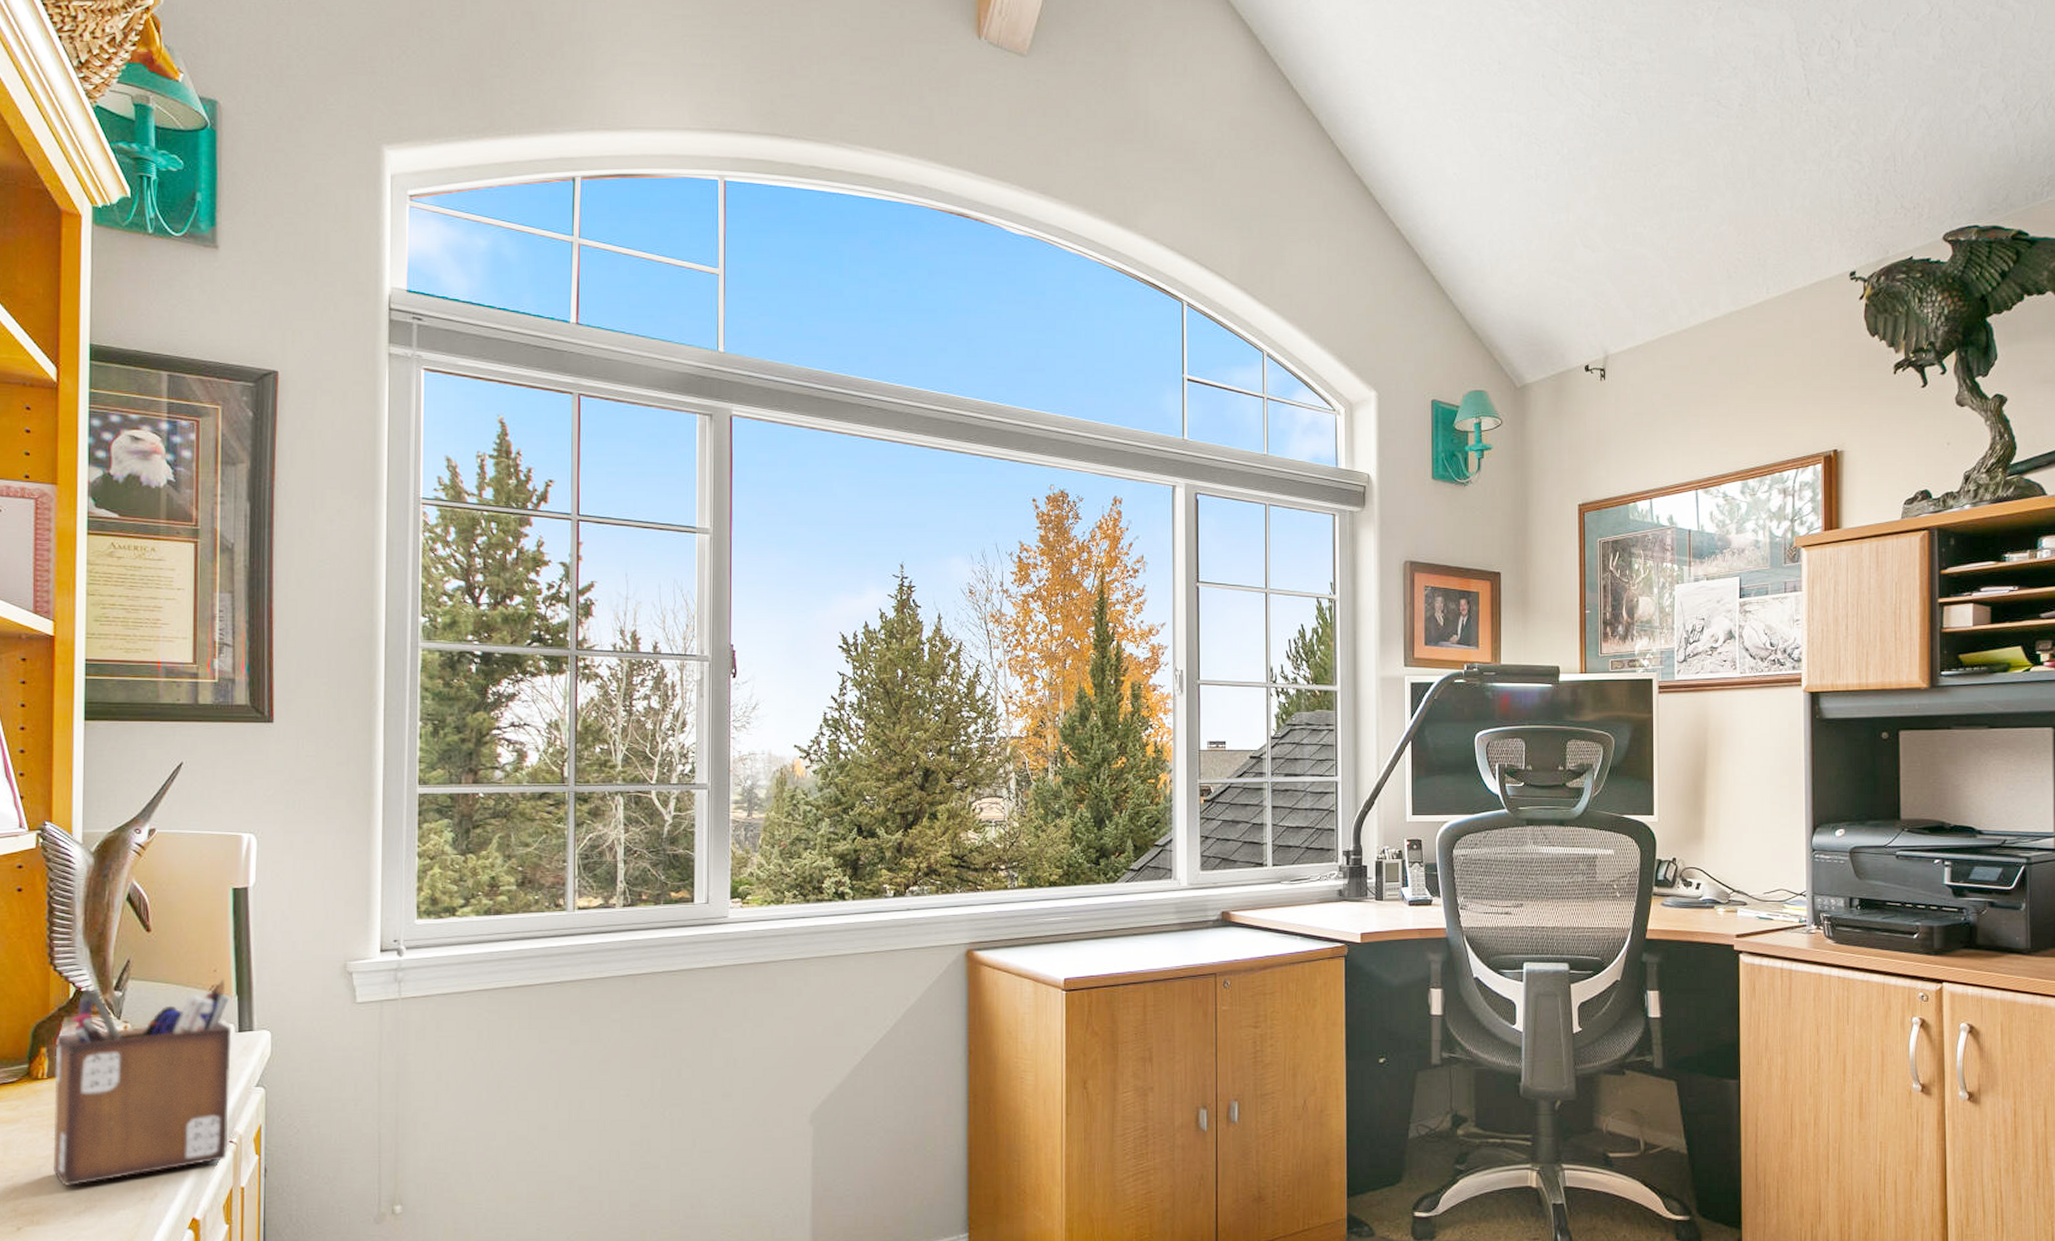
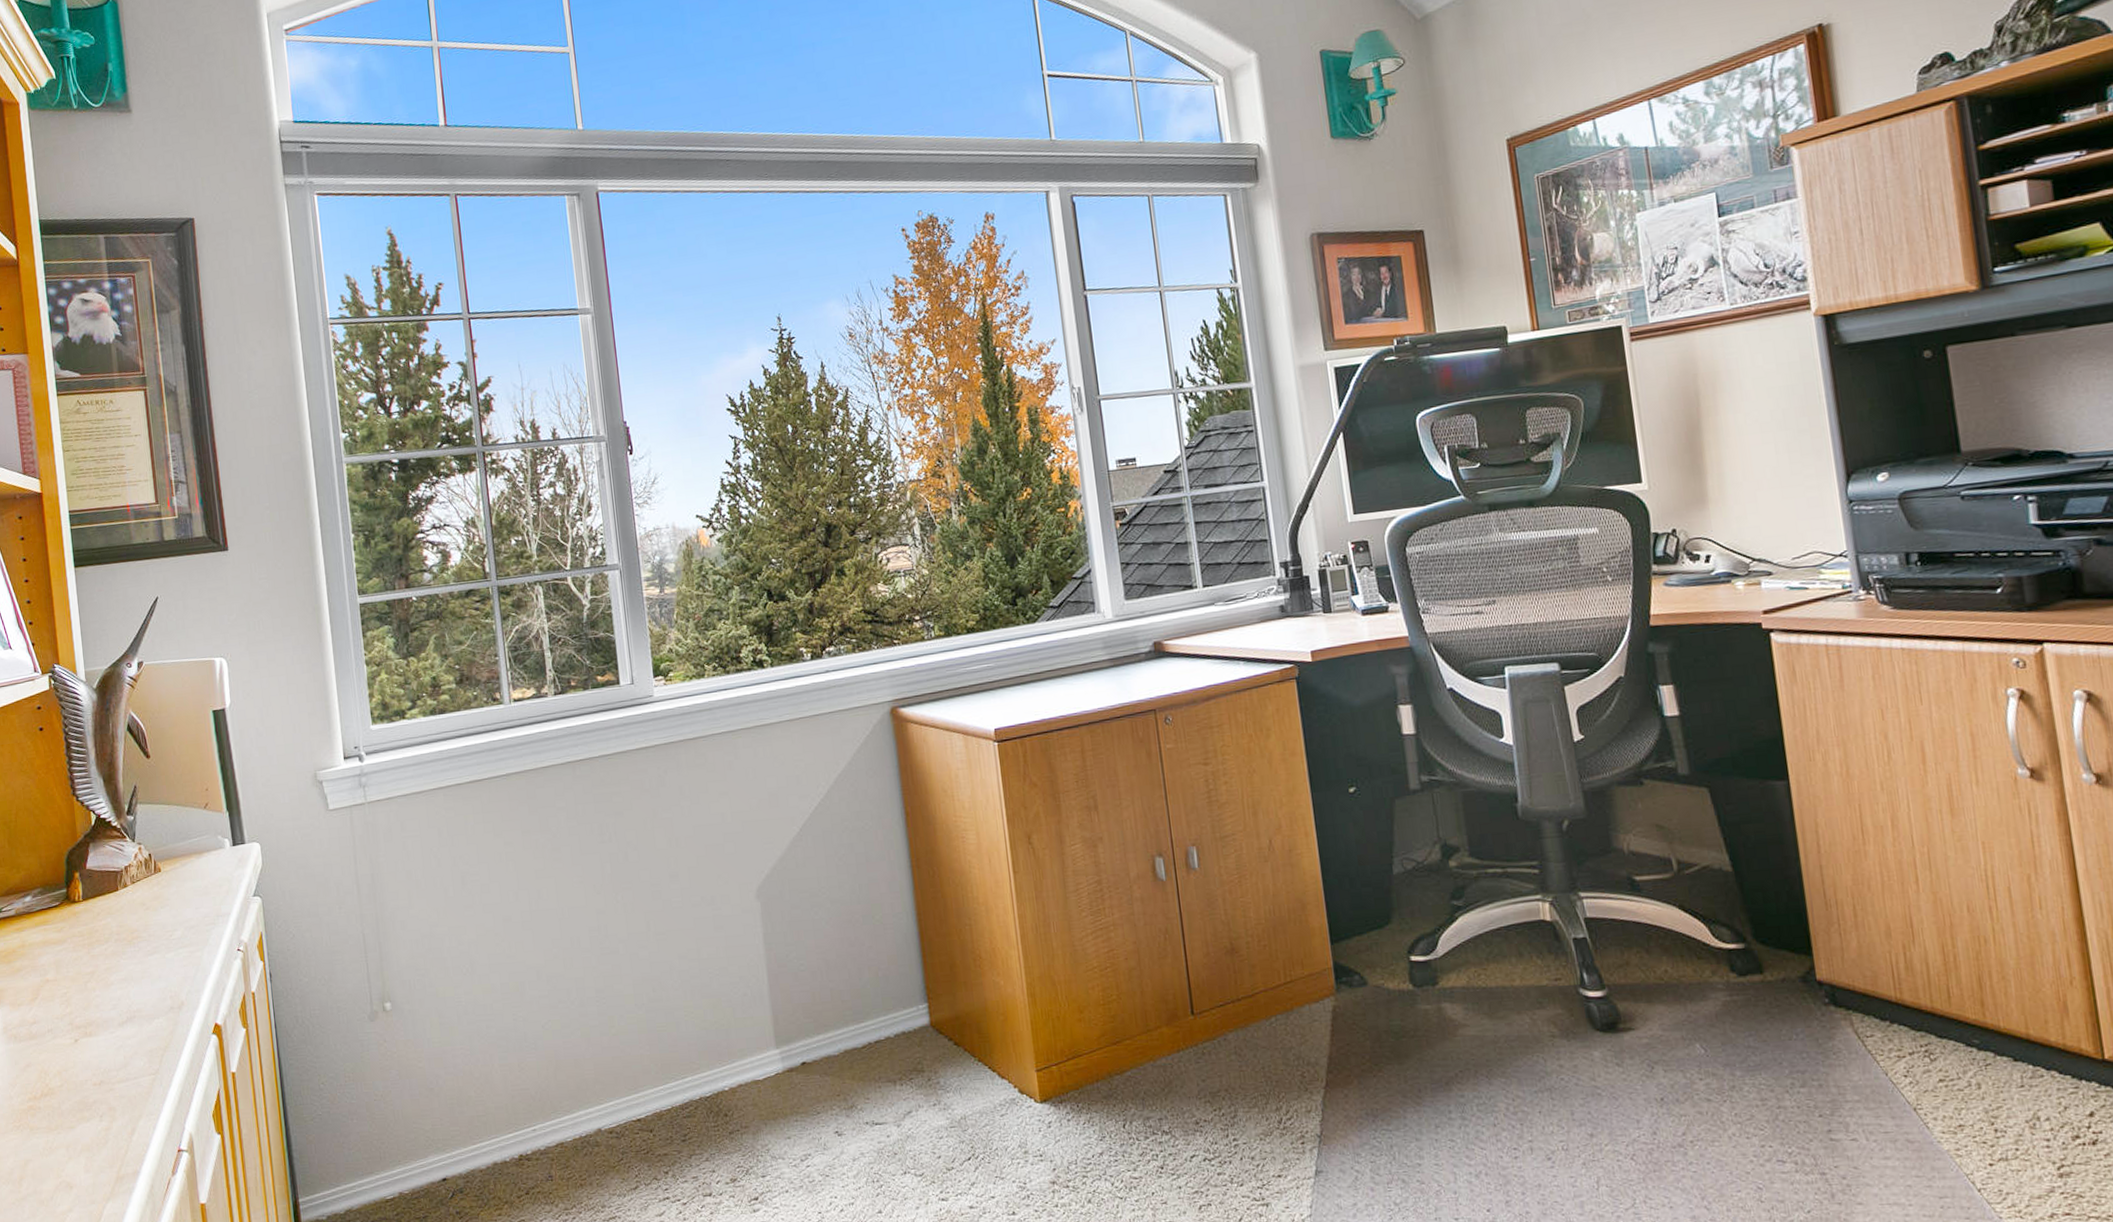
desk organizer: present [53,978,232,1186] -> none [86,796,237,999]

